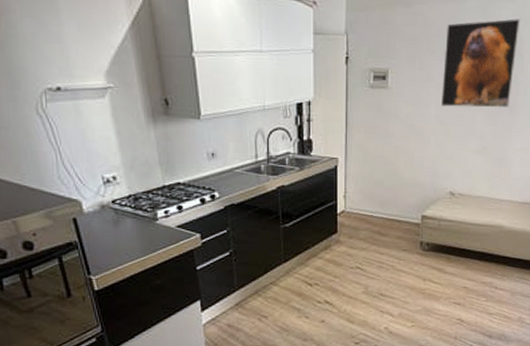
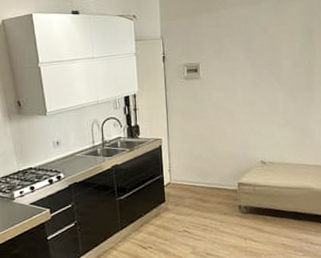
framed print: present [441,18,521,108] -> none [245,13,309,90]

